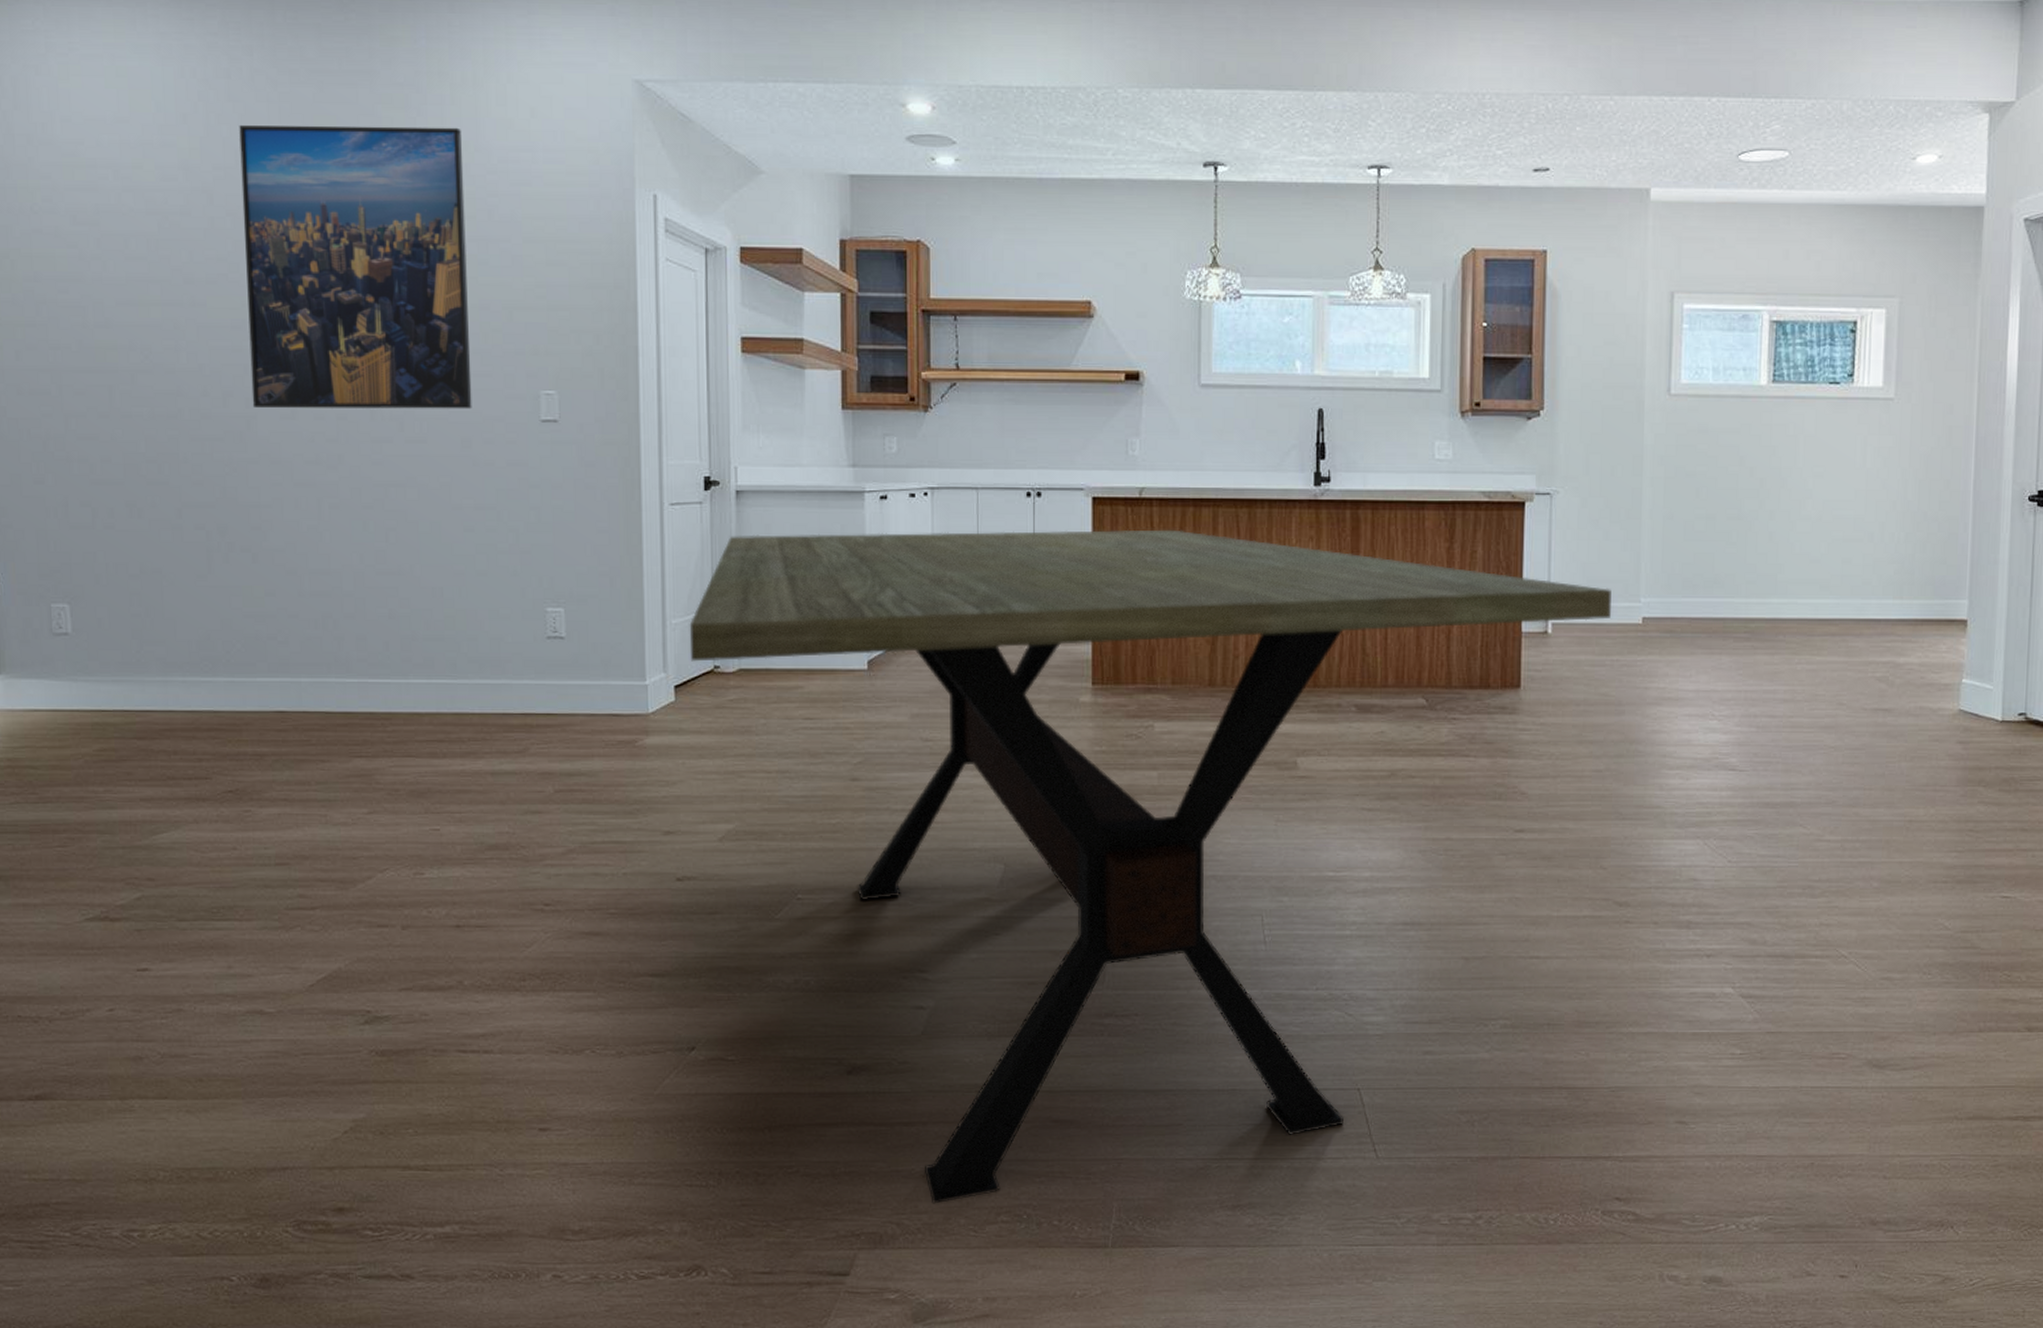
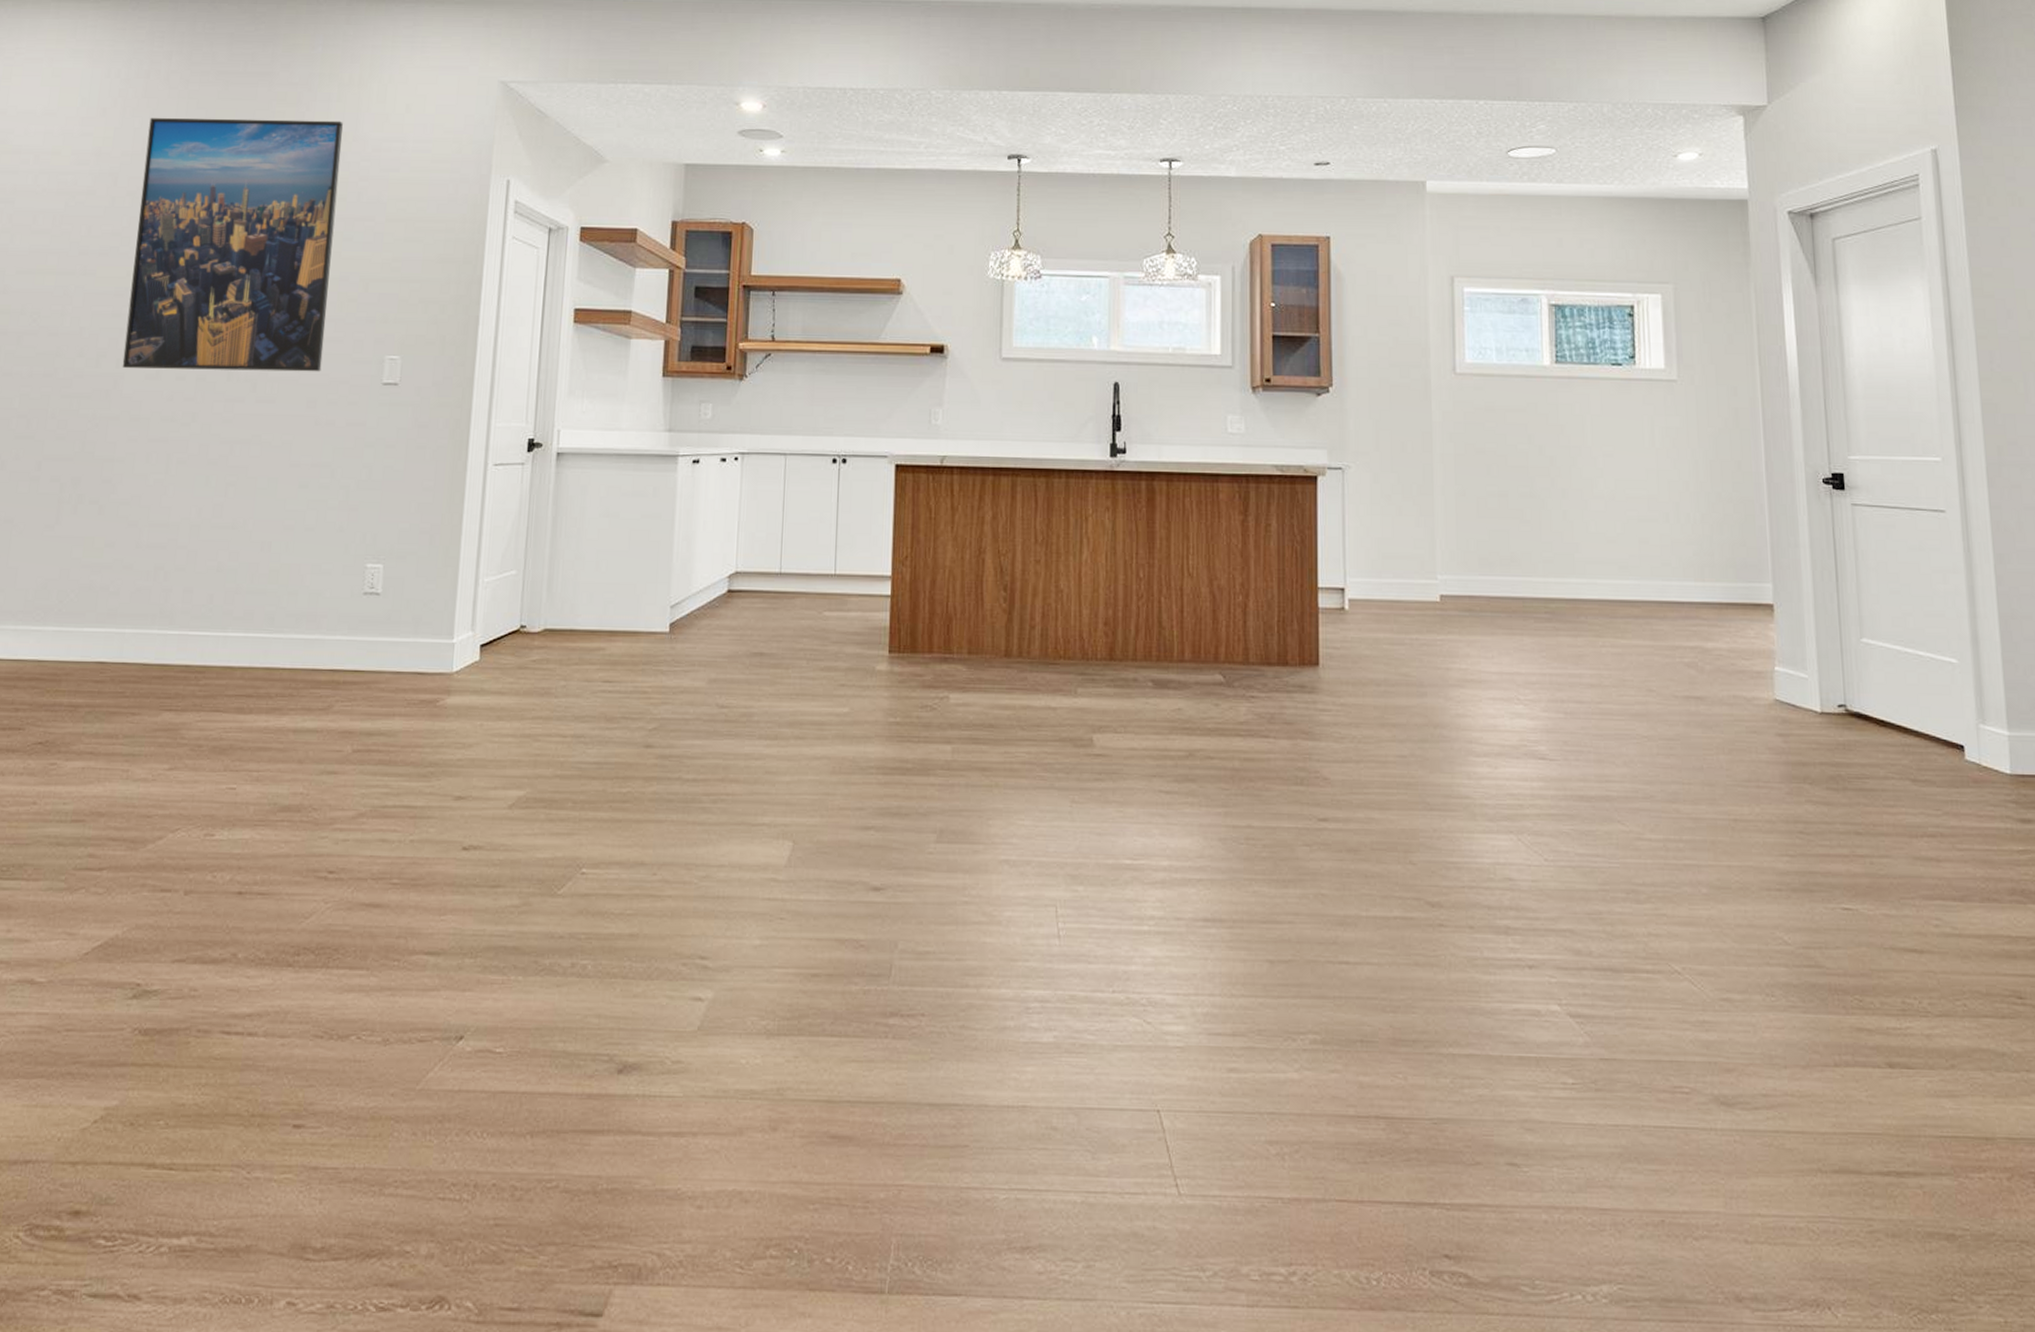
dining table: present [689,529,1612,1204] -> none [498,495,1408,1232]

